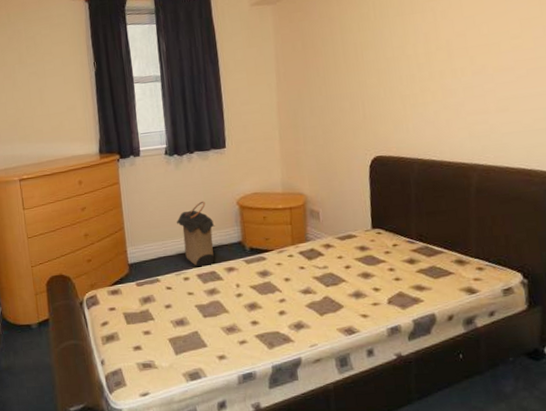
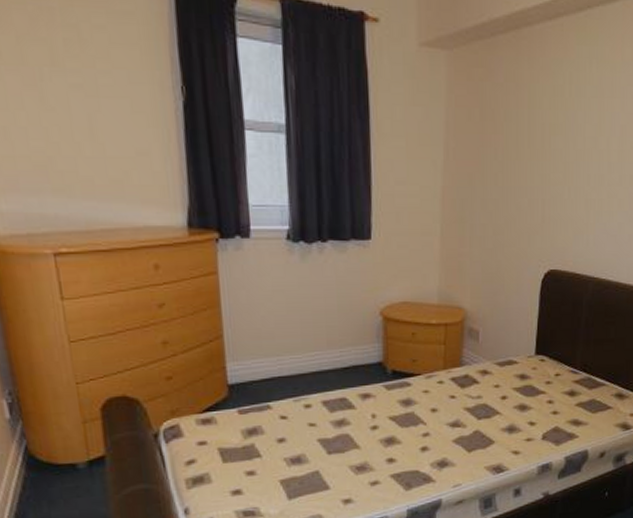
laundry hamper: present [176,201,215,267] -> none [297,307,350,392]

